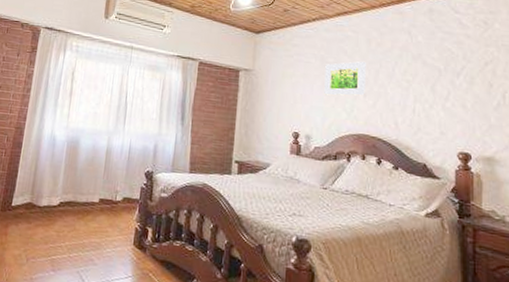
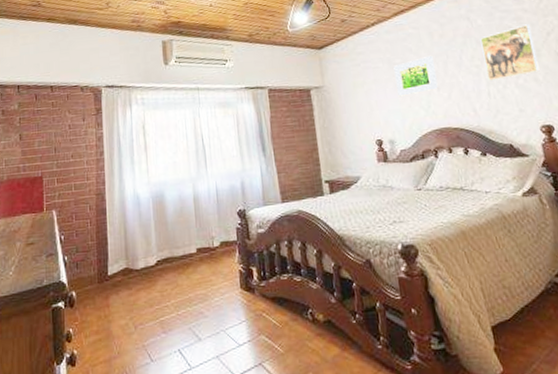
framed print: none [415,50,470,100] -> present [480,24,540,81]

